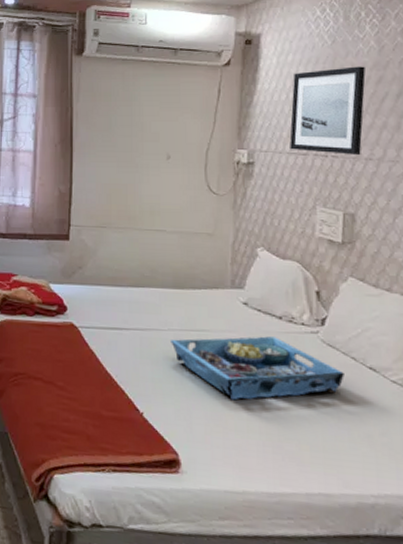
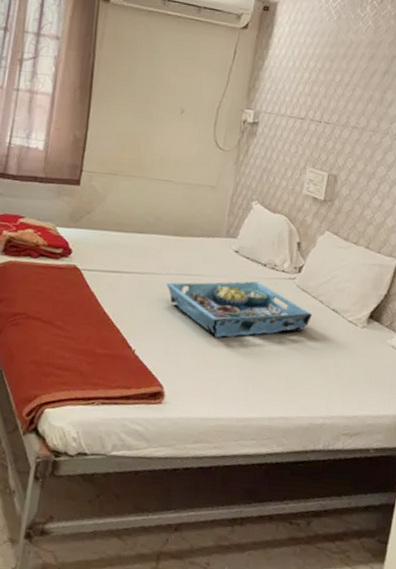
wall art: present [289,66,366,156] -> none [291,42,362,124]

